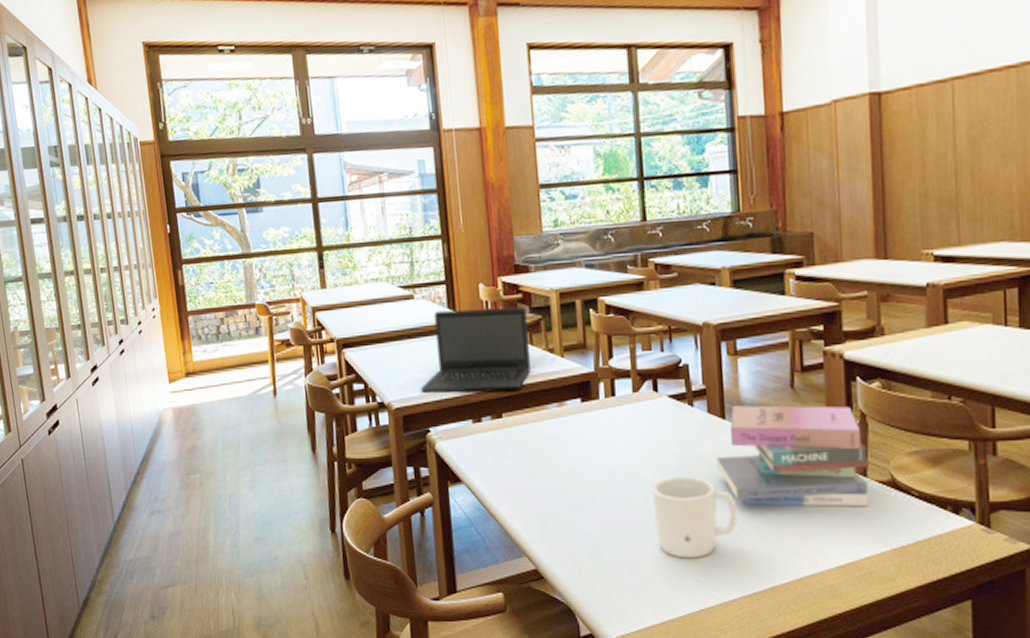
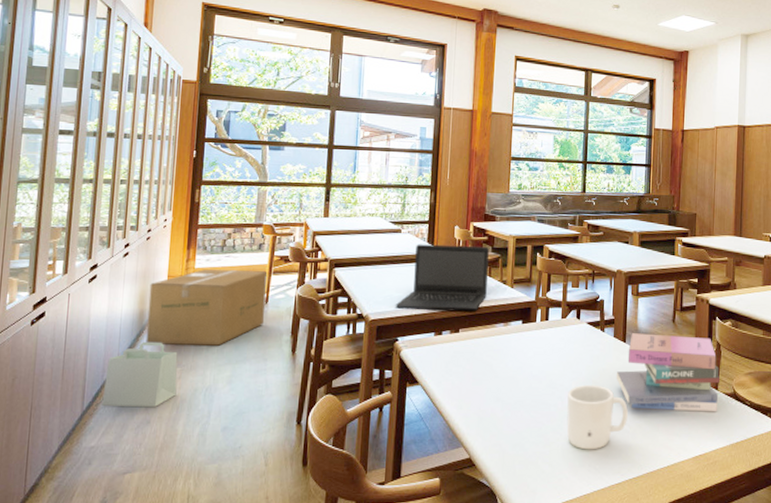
shopping bag: none [127,446,201,518] -> present [102,341,178,408]
box: none [152,359,277,449] -> present [145,269,268,346]

